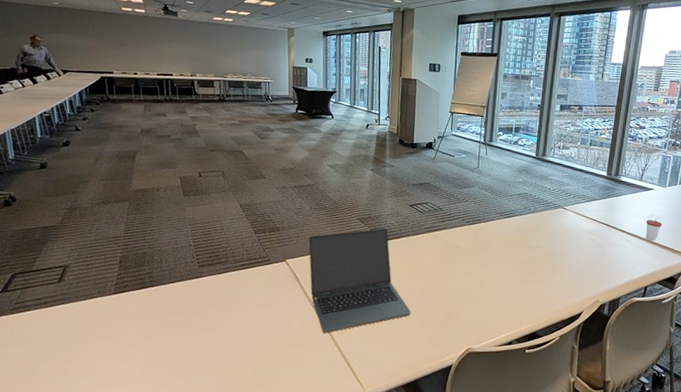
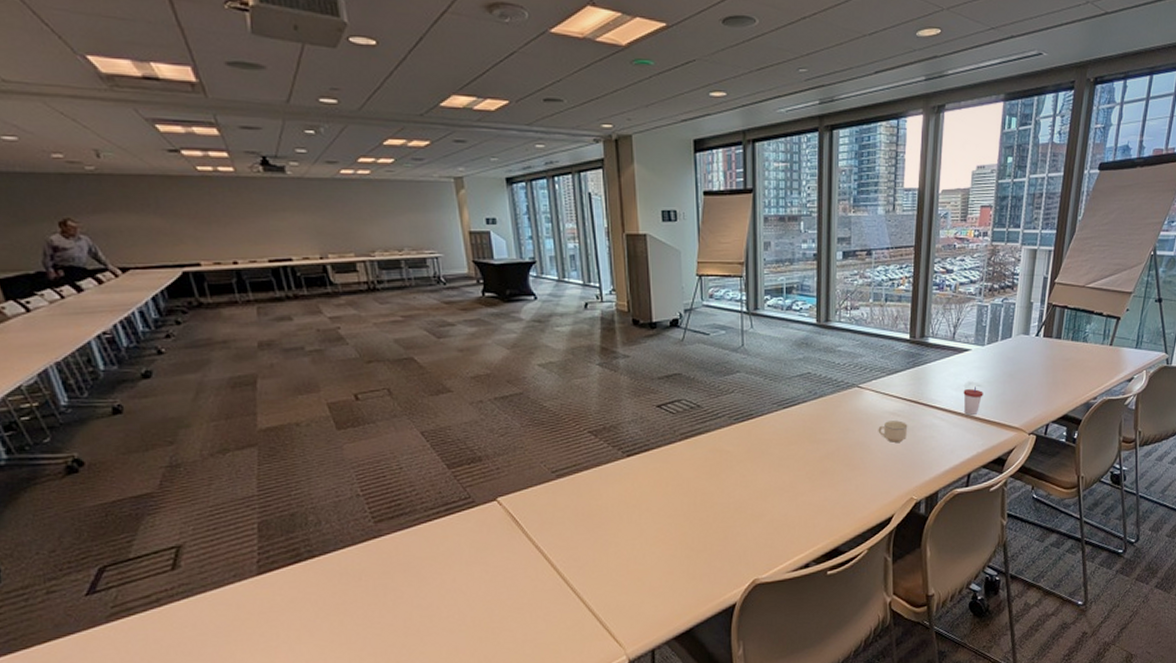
laptop: present [308,228,411,333] -> none [524,440,674,587]
cup: none [576,237,600,255] -> present [878,420,908,442]

